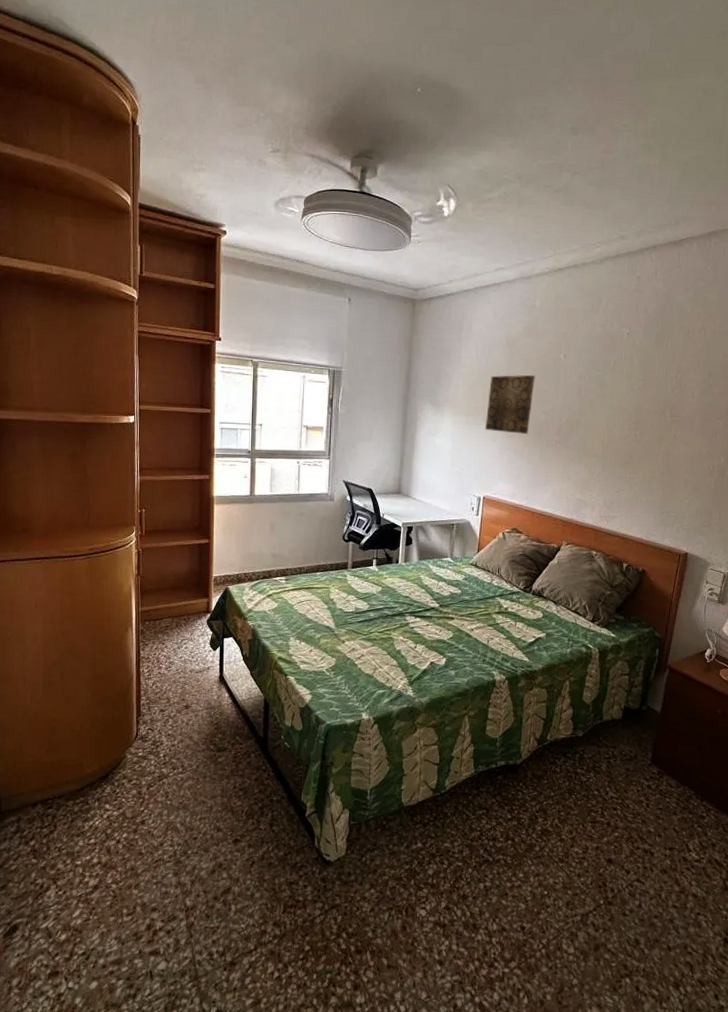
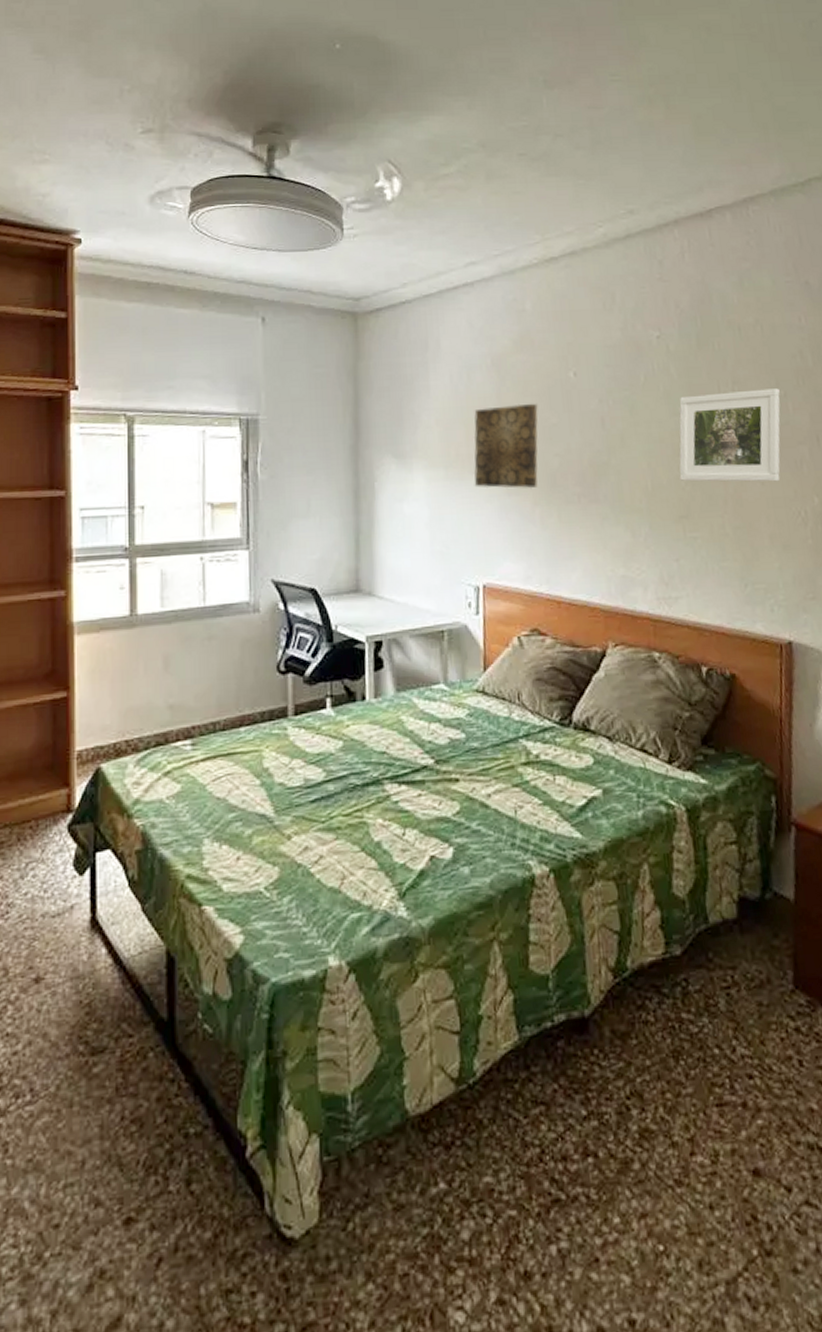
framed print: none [628,377,710,444] -> present [679,388,781,482]

